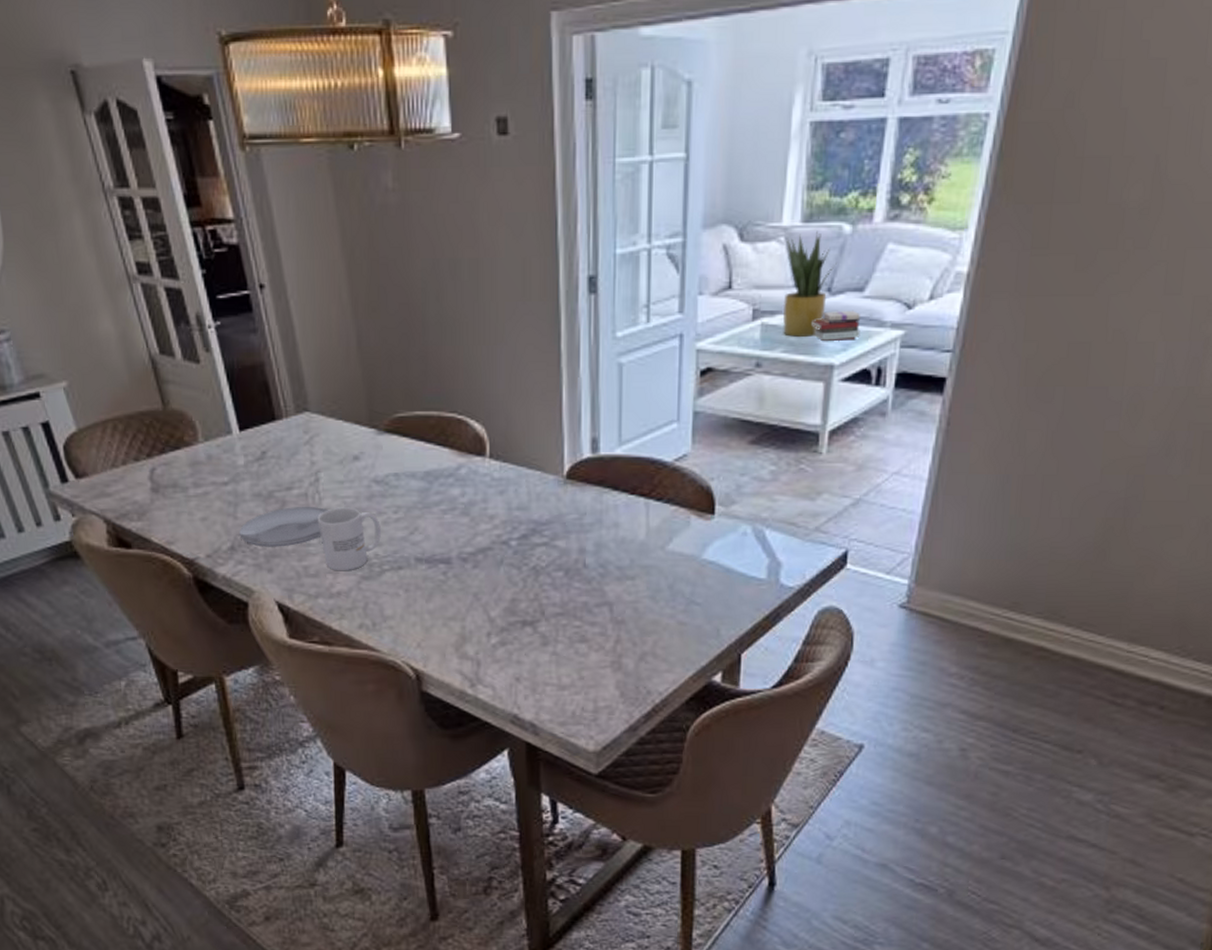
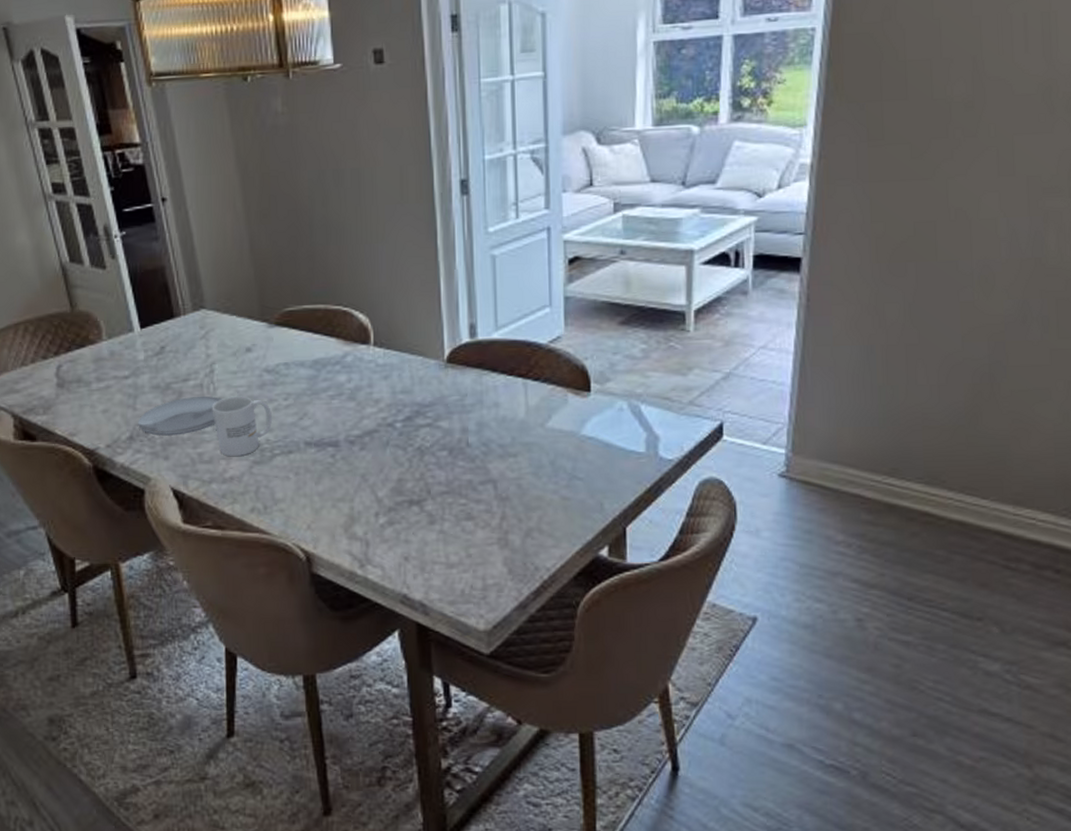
planter: present [783,231,837,337] -> none [641,133,688,226]
books: present [812,310,861,341] -> none [670,200,716,229]

